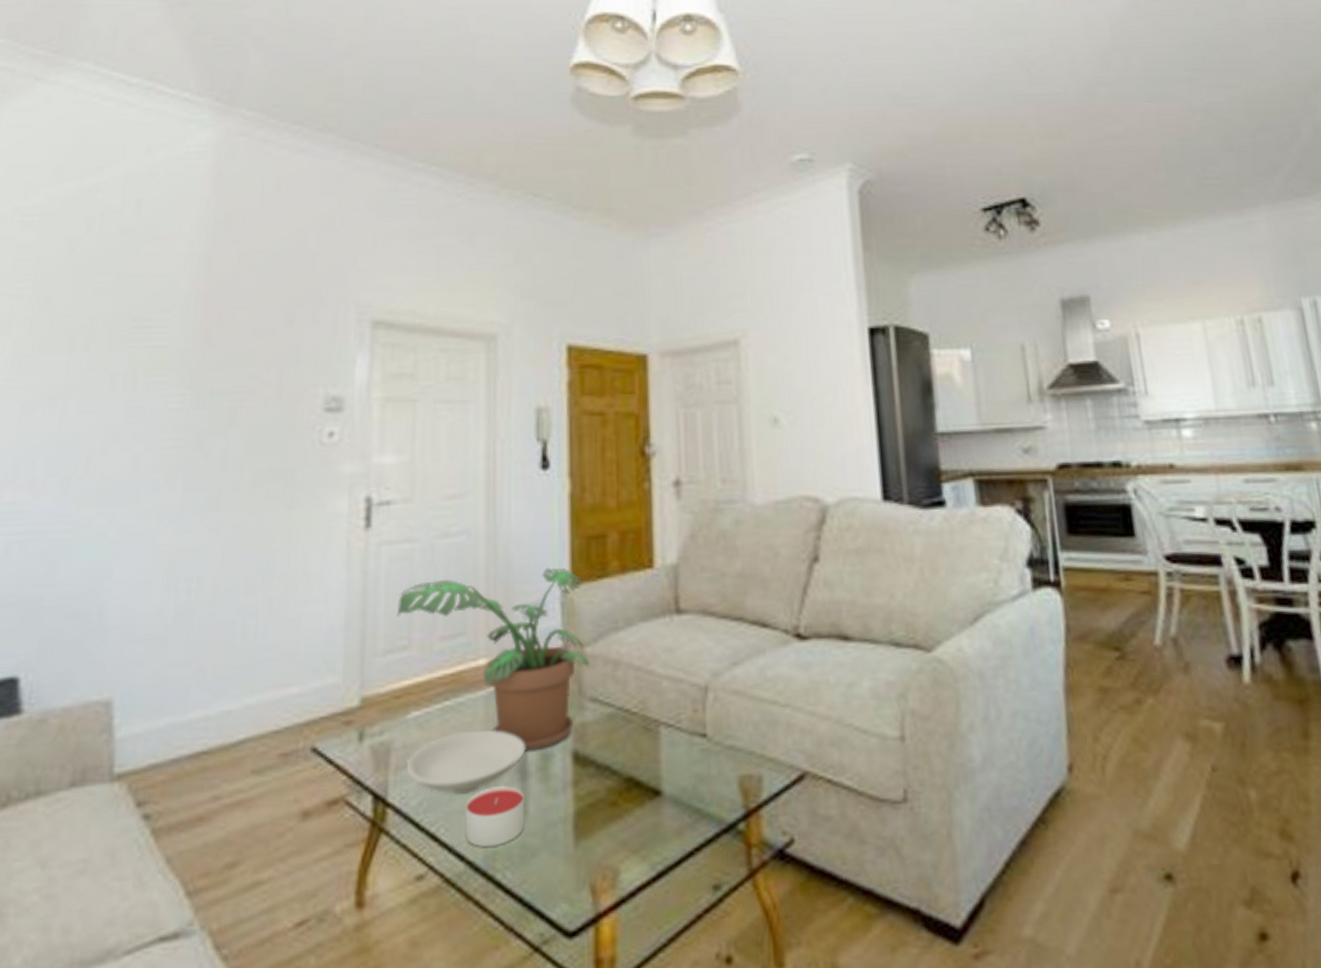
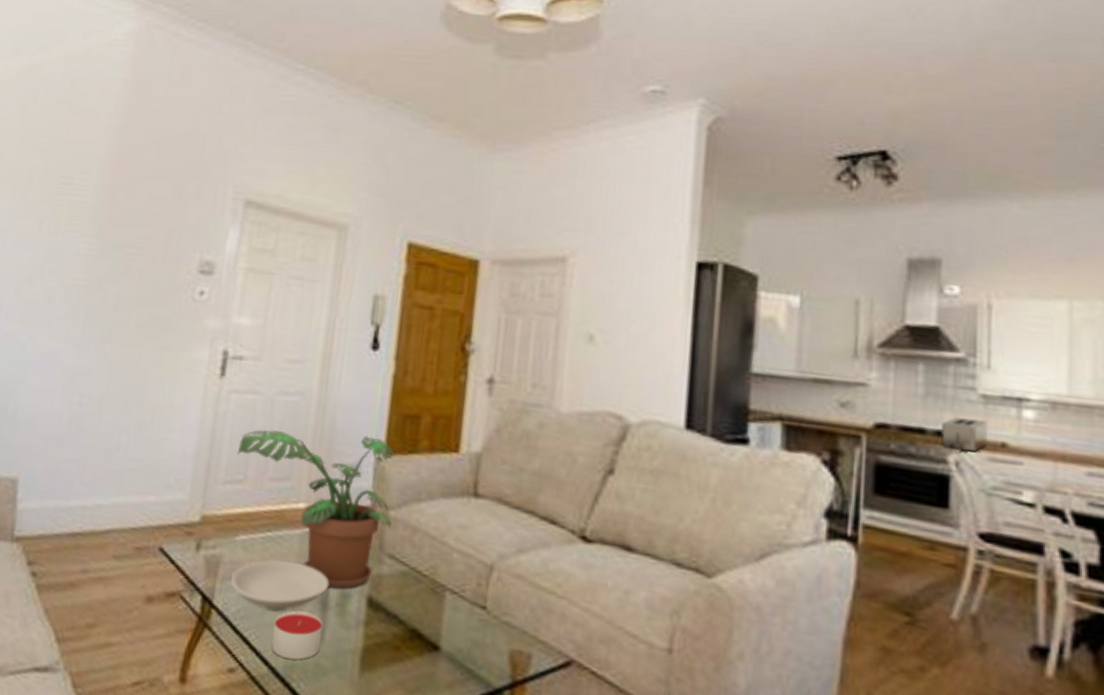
toaster: none [1115,445,1157,479] -> present [940,417,987,453]

